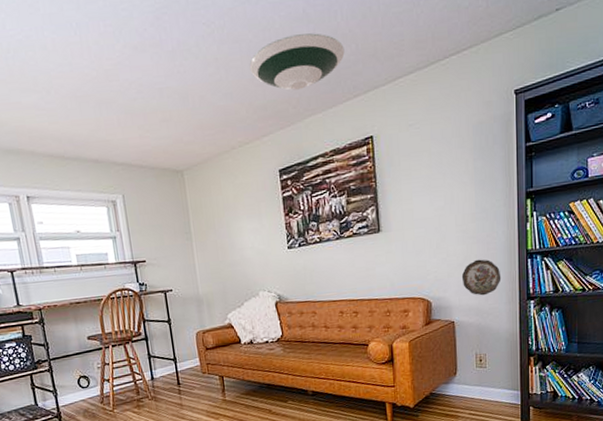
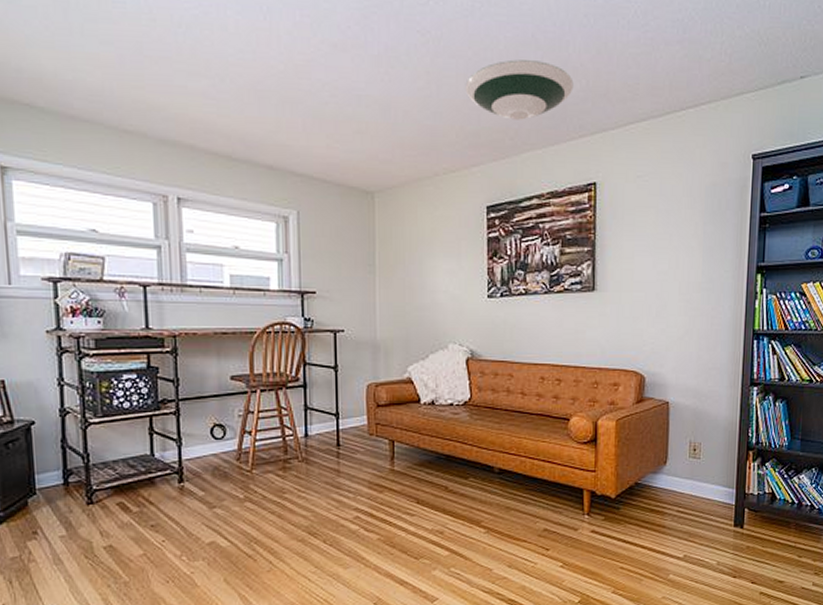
decorative plate: present [461,259,501,296] -> none [680,334,724,376]

